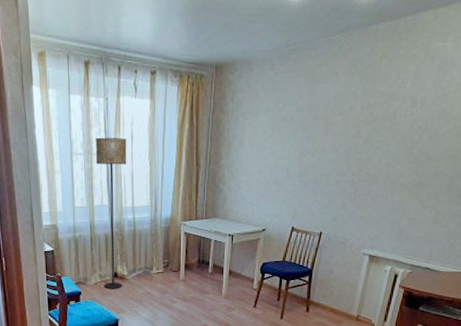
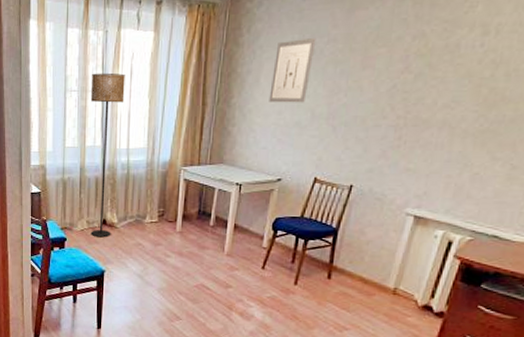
wall art: none [252,106,287,164] -> present [269,37,316,103]

